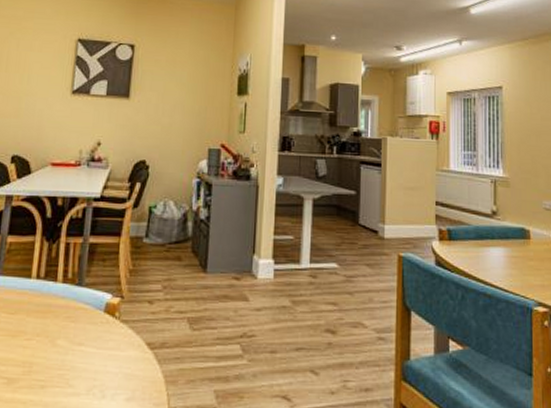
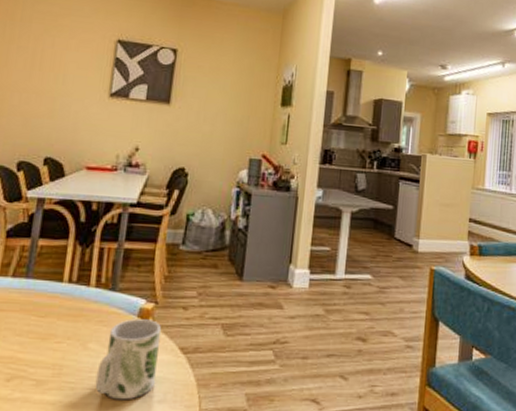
mug: none [64,314,128,398] -> present [95,319,162,400]

